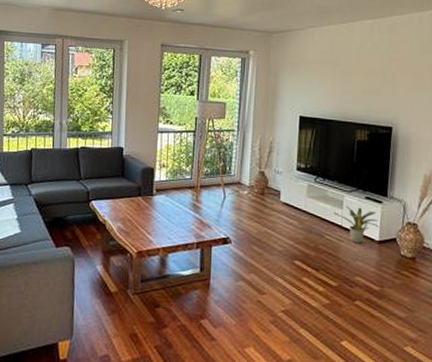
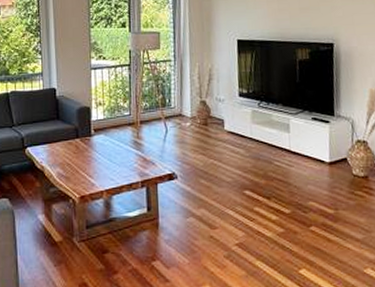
potted plant: present [333,206,380,243] -> none [280,129,329,167]

